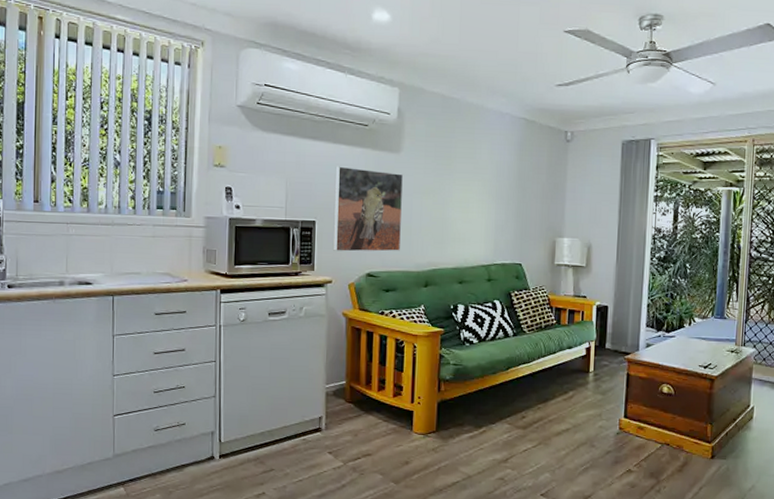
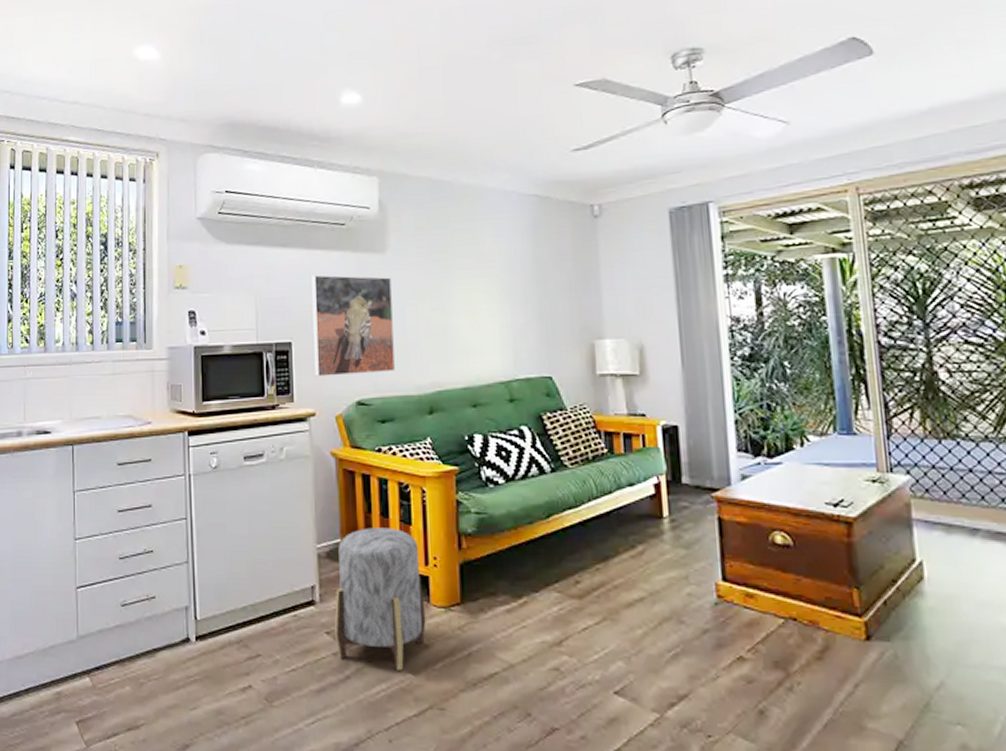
stool: none [335,373,409,480] -> present [334,527,426,670]

